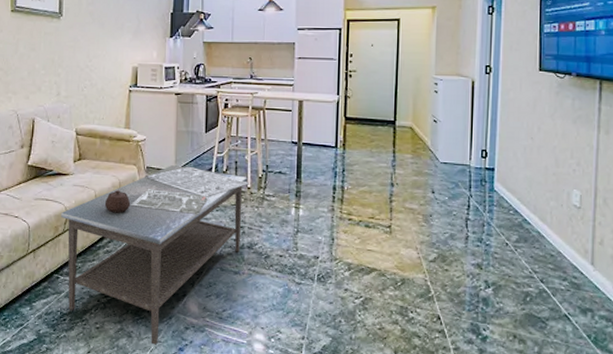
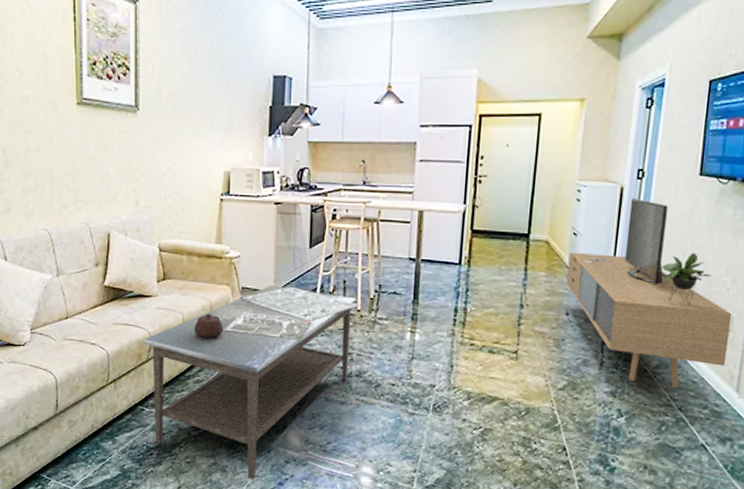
media console: none [430,89,580,262] -> present [566,197,732,389]

